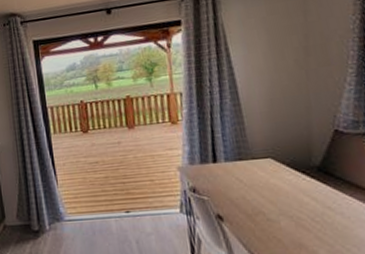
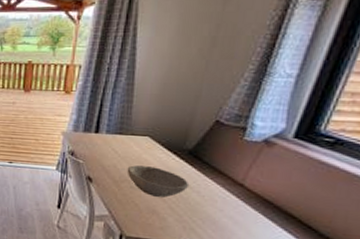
bowl: none [257,191,331,227] -> present [127,165,190,198]

